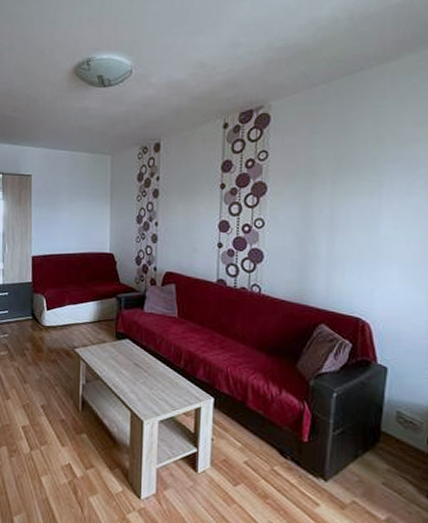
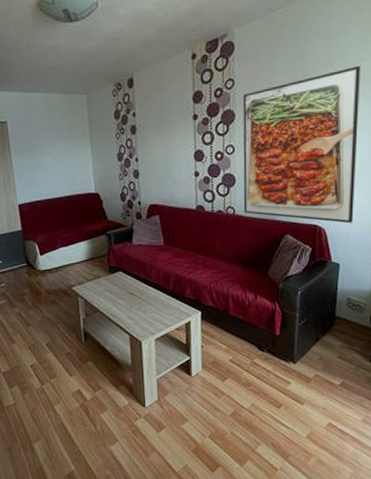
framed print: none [271,146,417,321] -> present [242,65,360,224]

